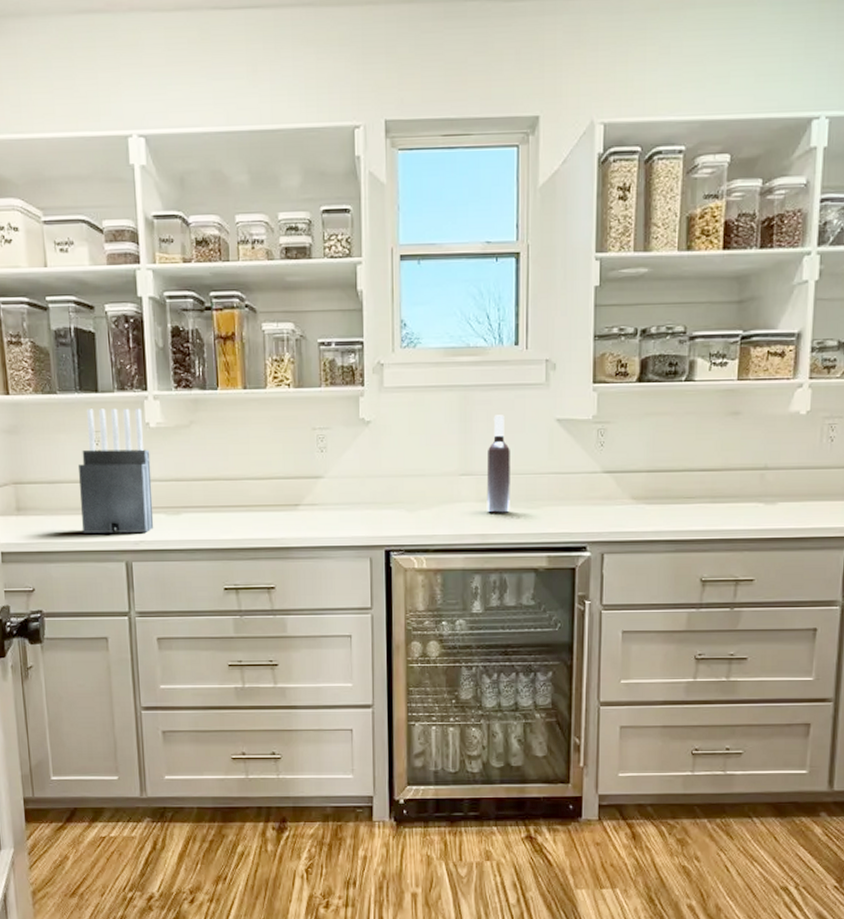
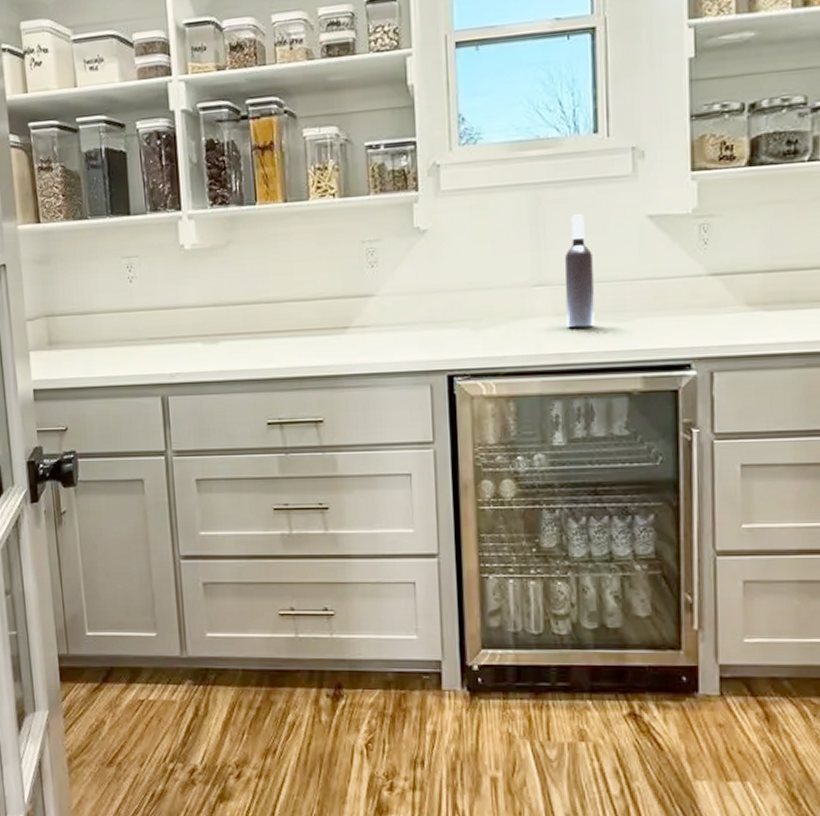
knife block: present [77,408,154,533] -> none [110,230,191,367]

